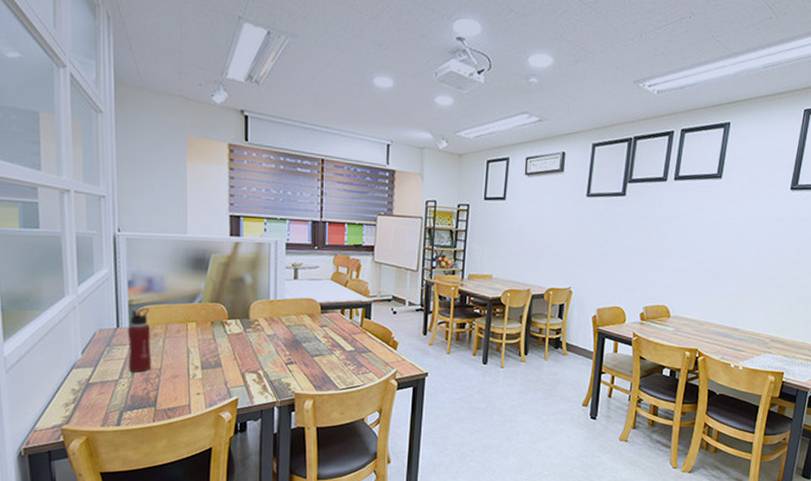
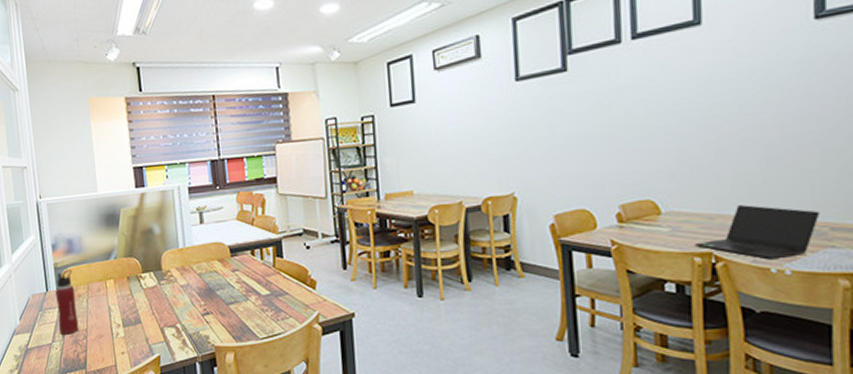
laptop: none [687,317,767,358] -> present [695,205,820,260]

